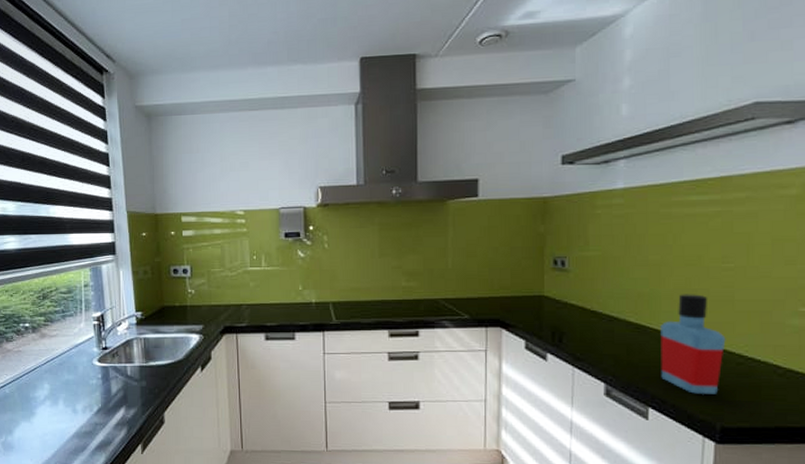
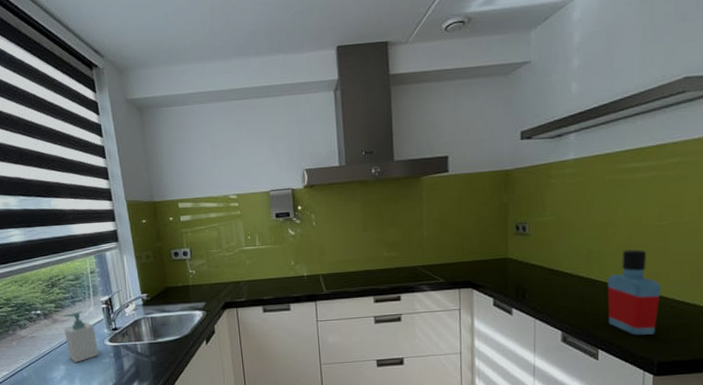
soap bottle: none [52,326,86,382] -> present [64,310,99,363]

